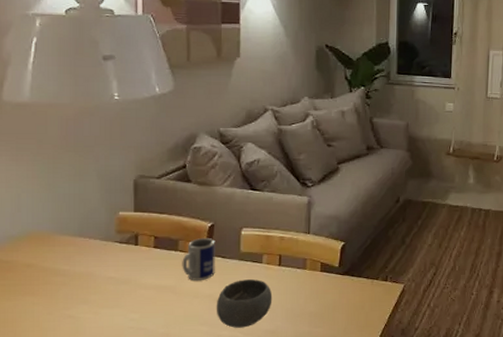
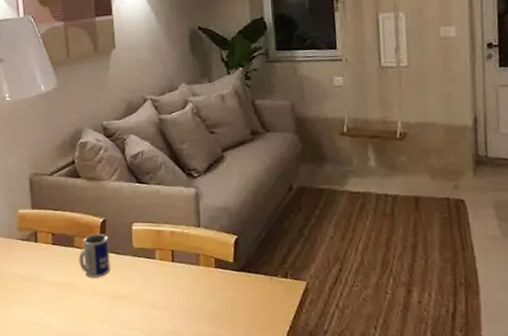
bowl: present [216,279,273,328] -> none [114,276,169,327]

